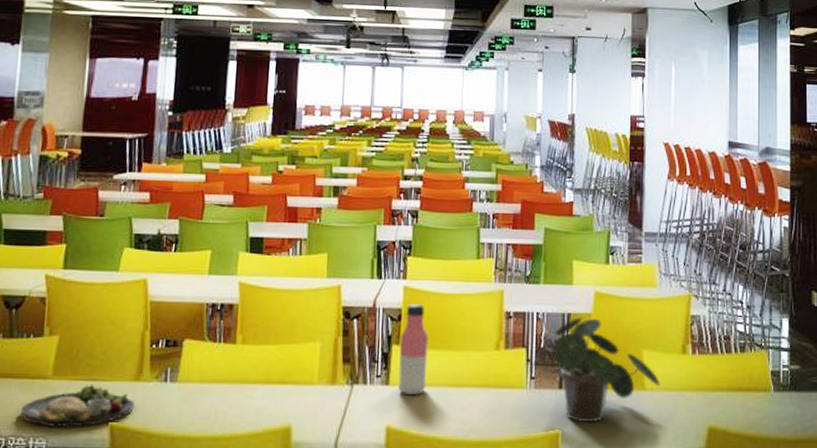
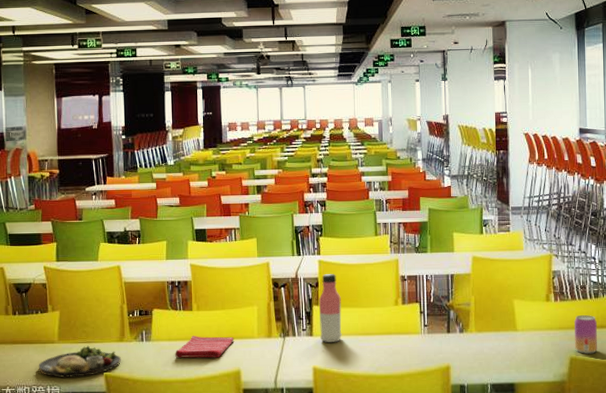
dish towel: none [206,377,287,409] -> present [174,336,234,358]
potted plant: present [528,316,661,423] -> none [422,276,529,358]
beer can: none [715,374,742,424] -> present [574,315,597,354]

